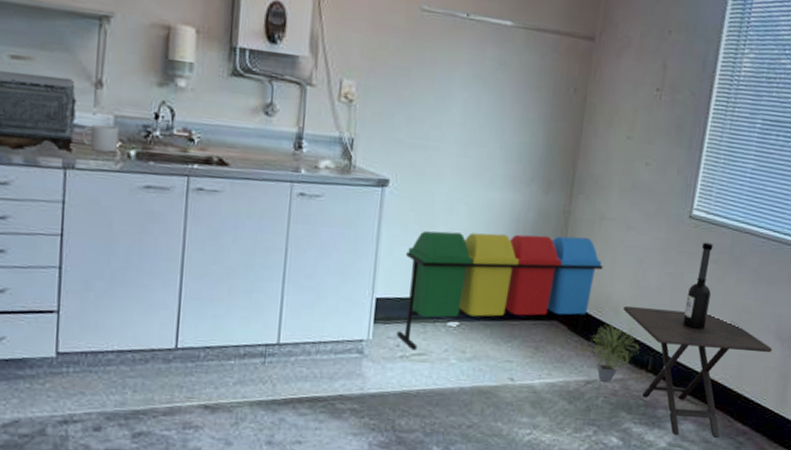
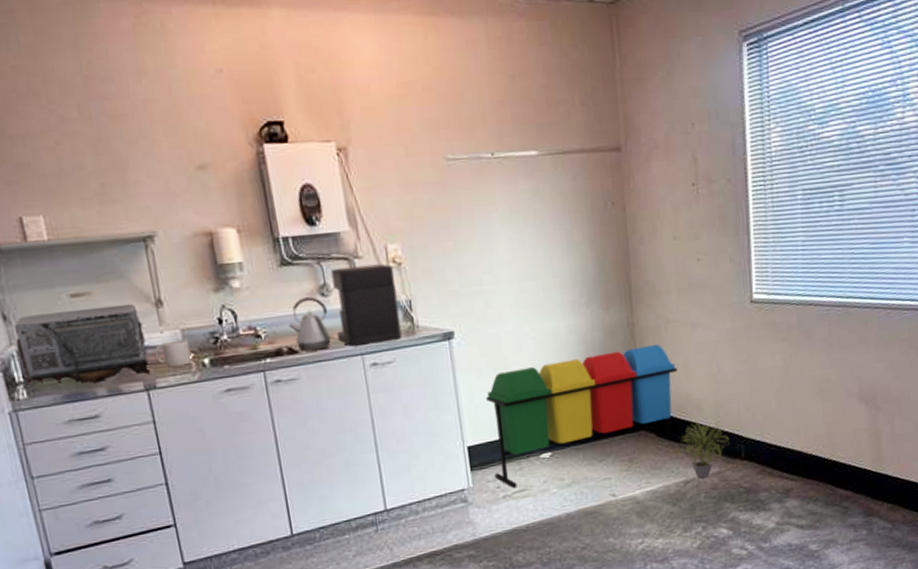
kettle: none [225,112,268,168] -> present [289,297,334,352]
coffee maker: none [270,90,343,177] -> present [330,263,402,348]
folding table: present [623,242,773,438] -> none [706,322,859,514]

